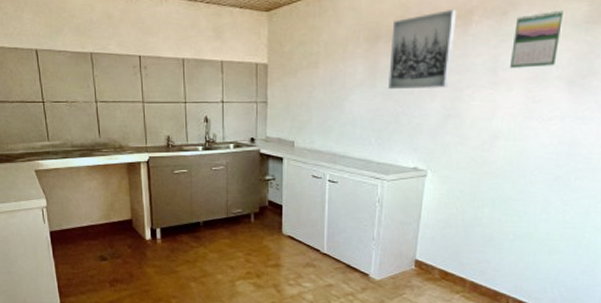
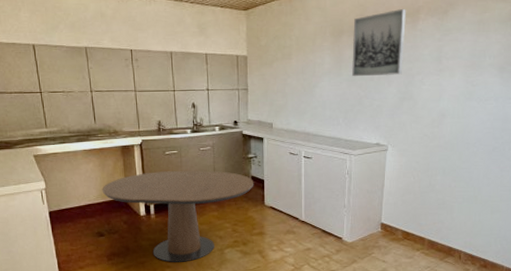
dining table: none [105,192,271,293] -> present [102,171,254,262]
calendar: present [509,9,565,68] -> none [451,8,493,57]

